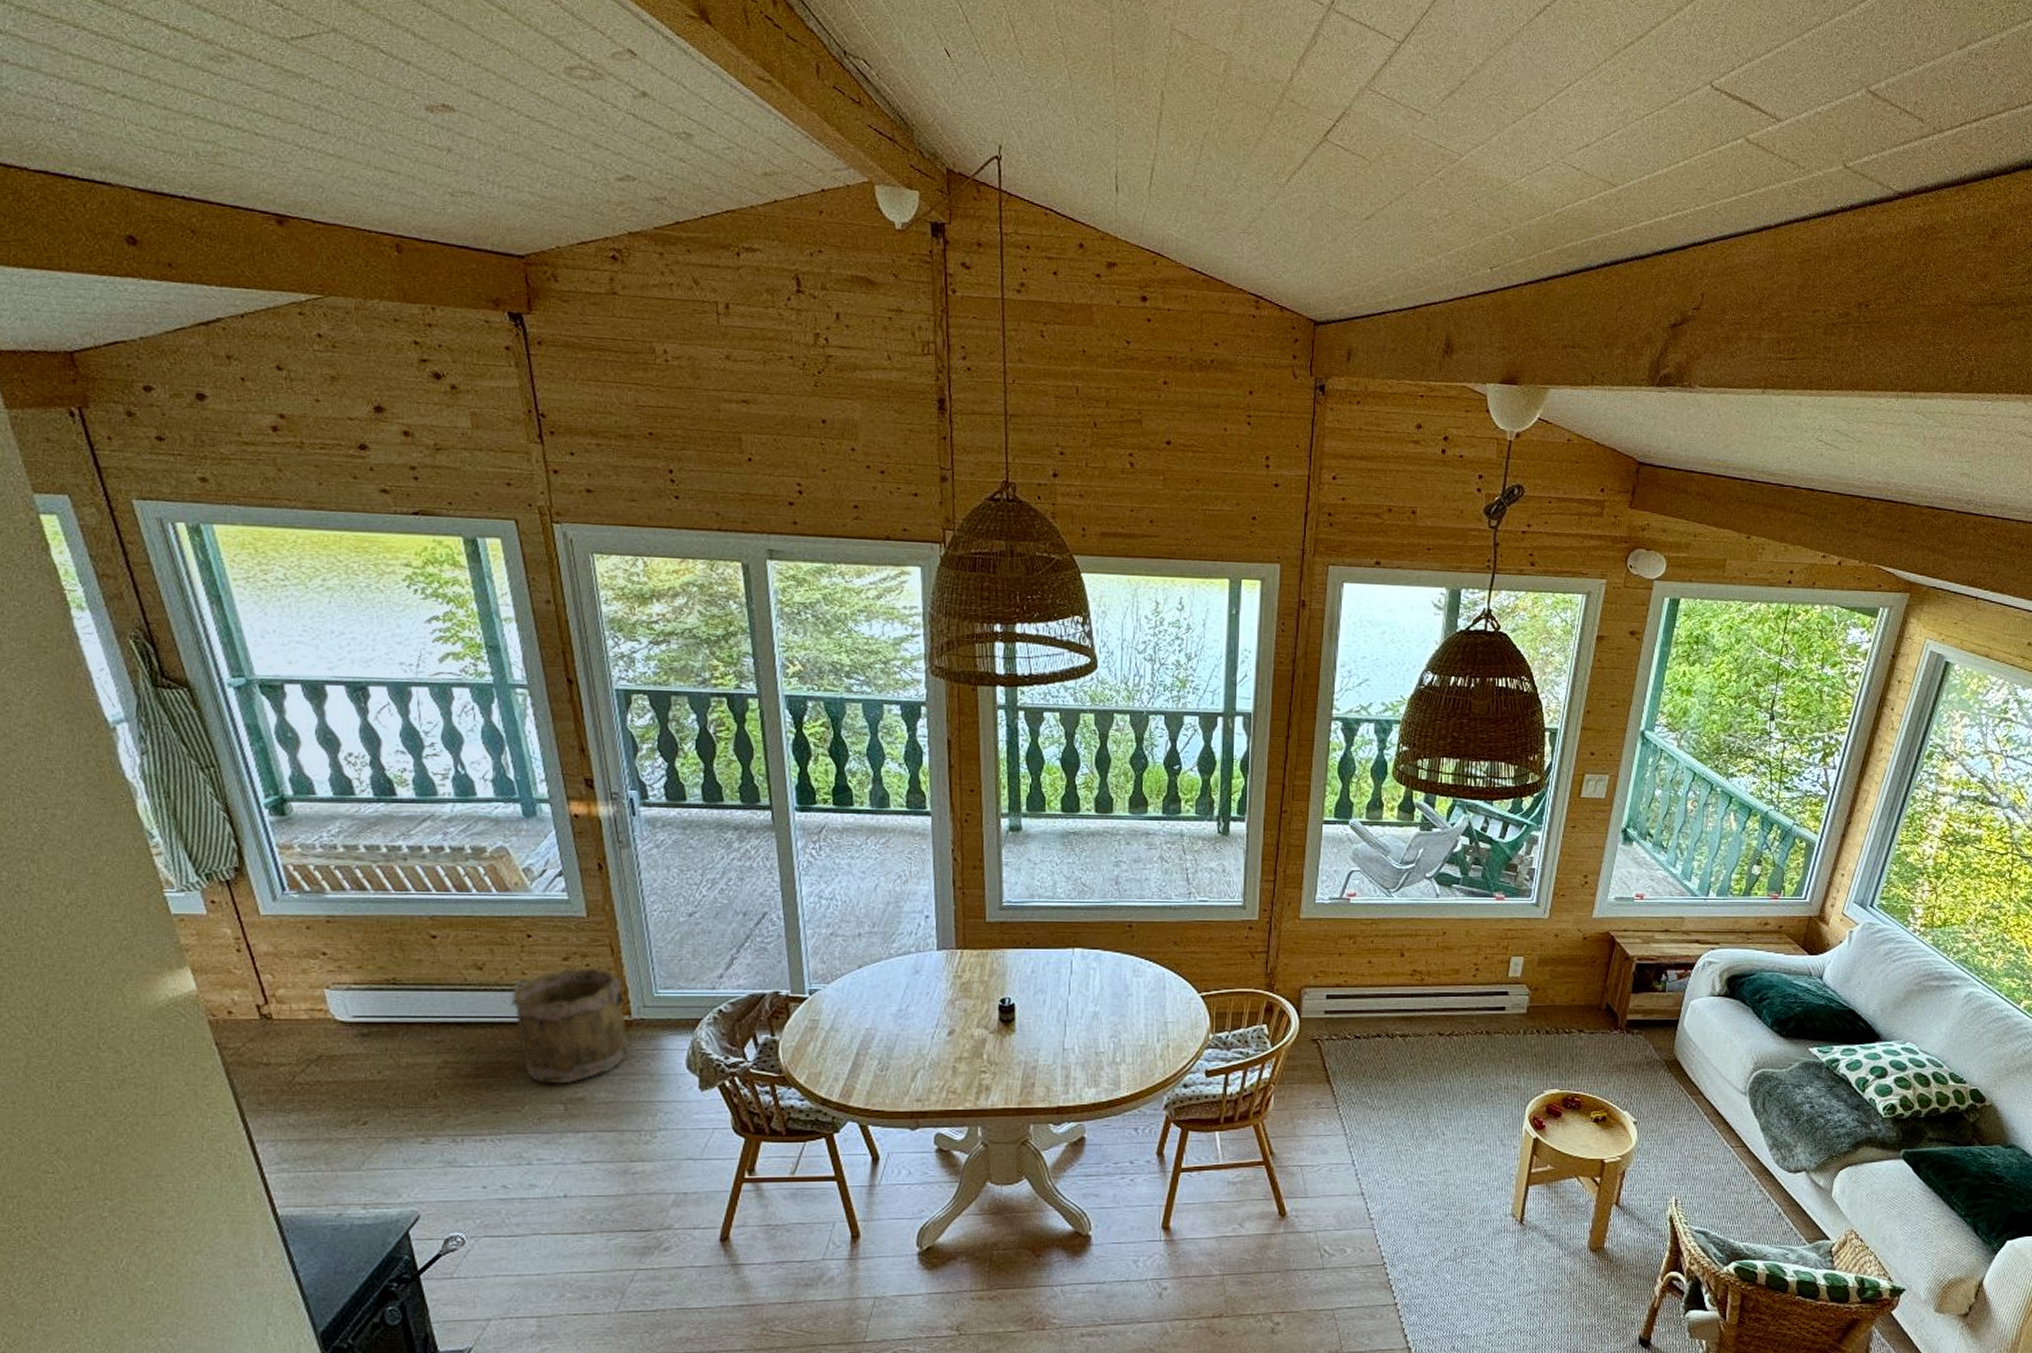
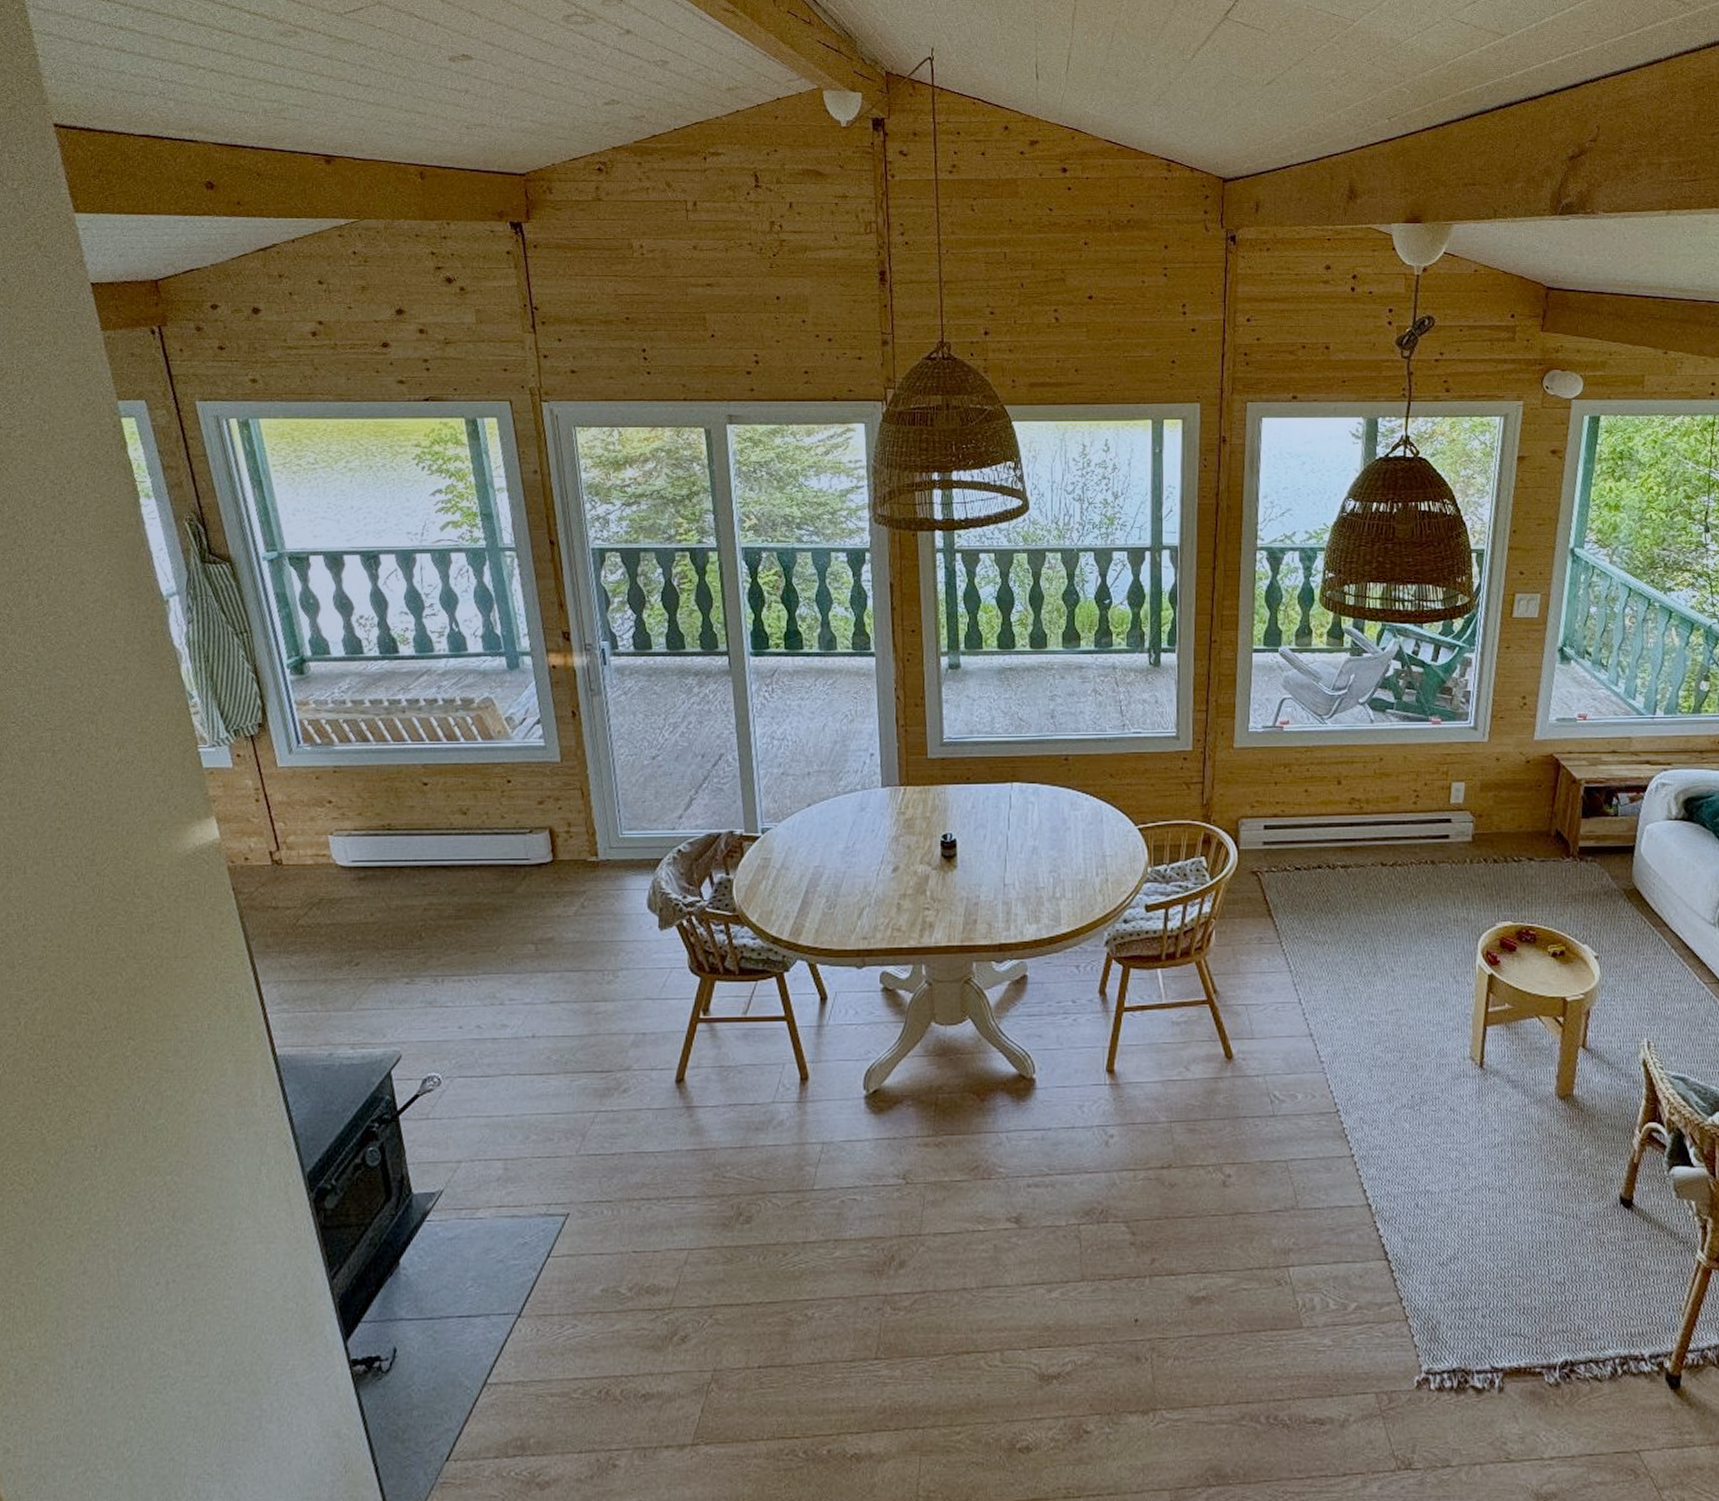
bucket: present [511,967,628,1084] -> none [490,811,595,925]

